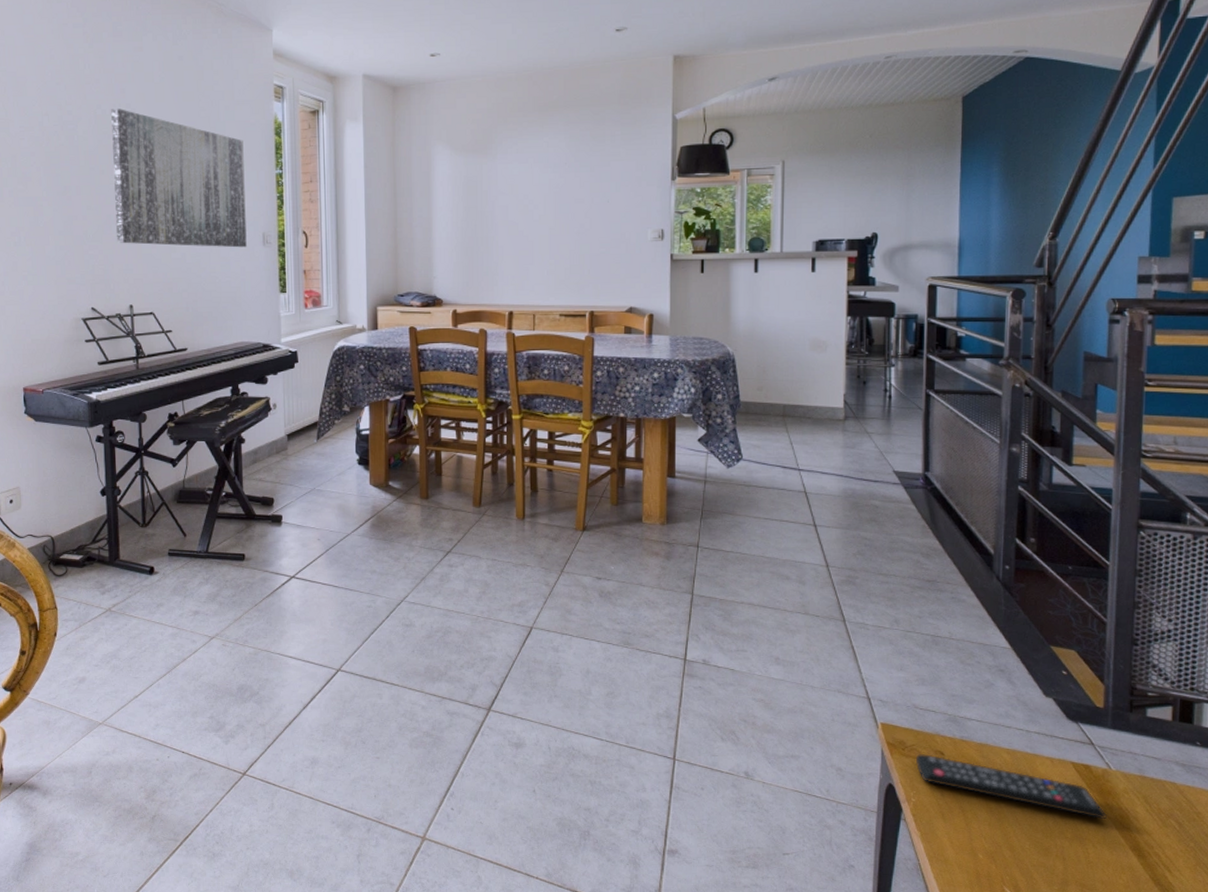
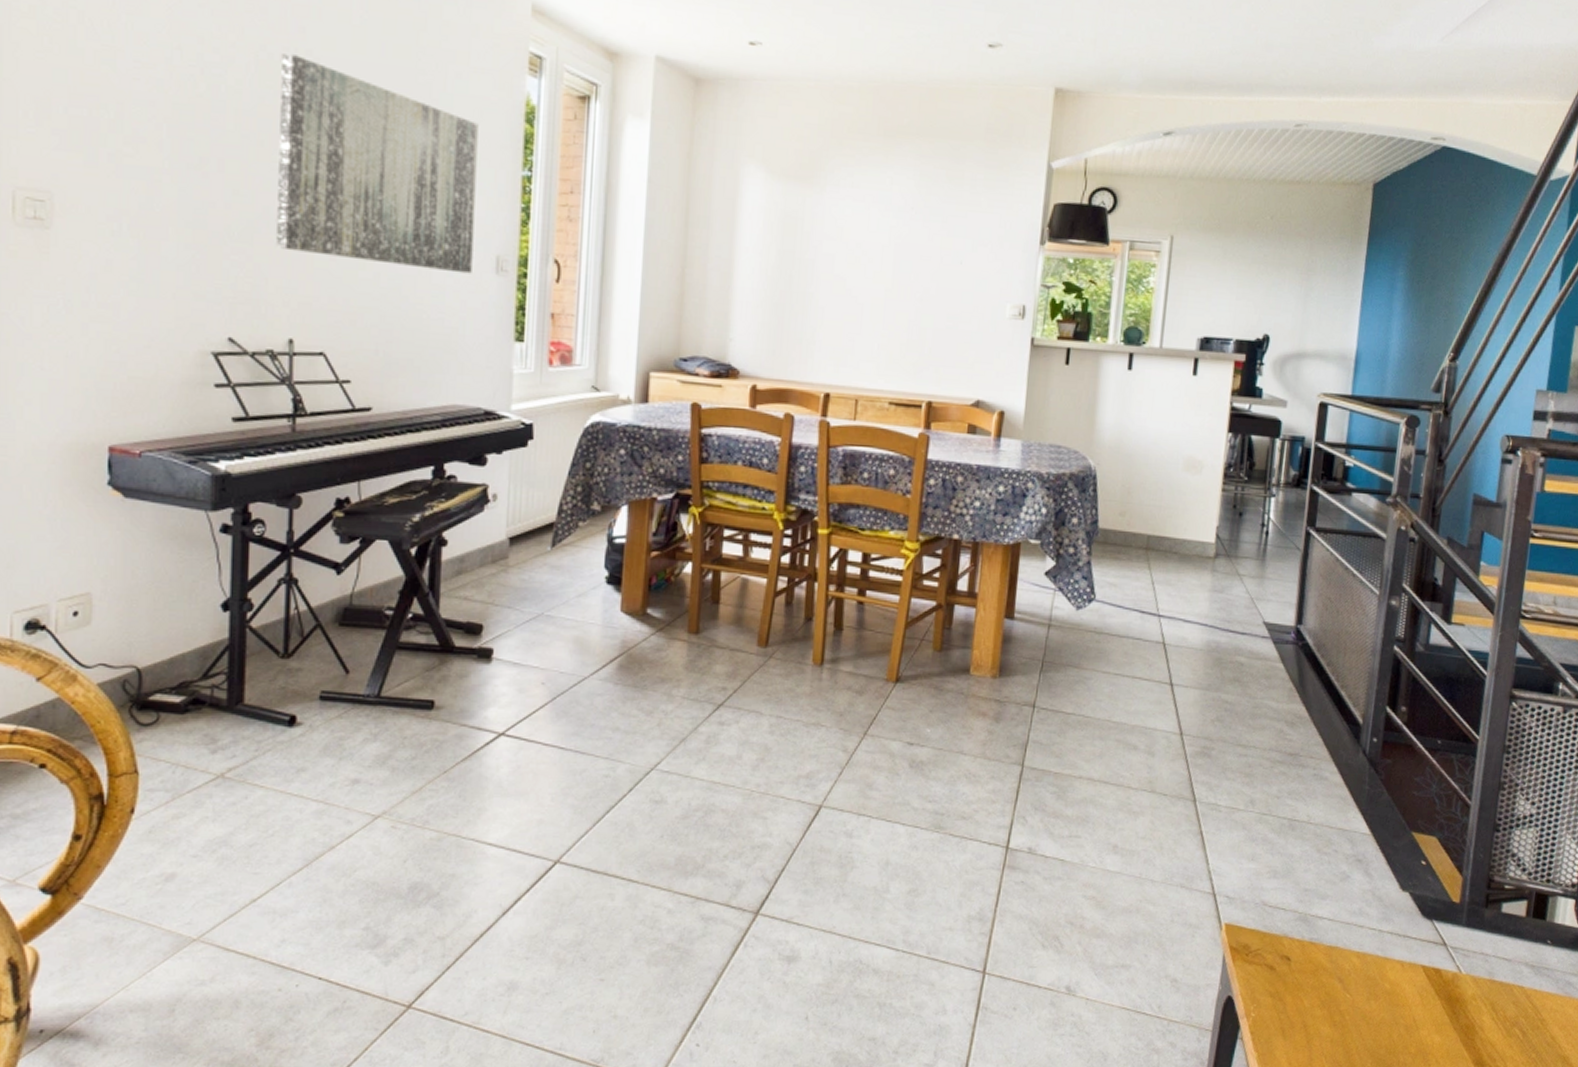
remote control: present [915,754,1108,820] -> none [1258,960,1454,1031]

